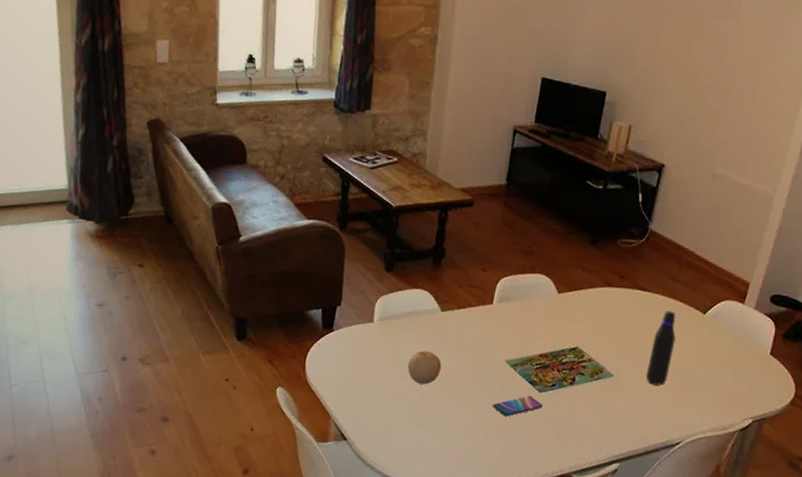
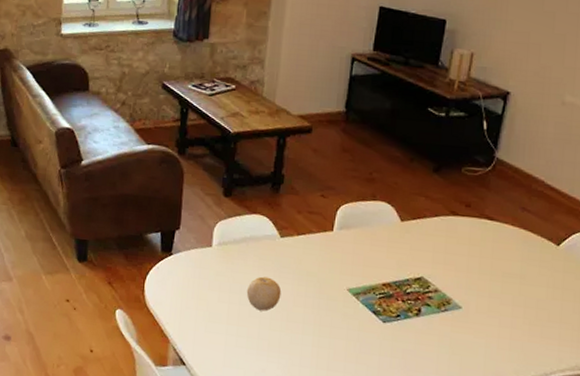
smartphone: present [493,395,543,417] -> none [335,325,387,347]
water bottle: present [645,311,676,386] -> none [496,241,528,320]

